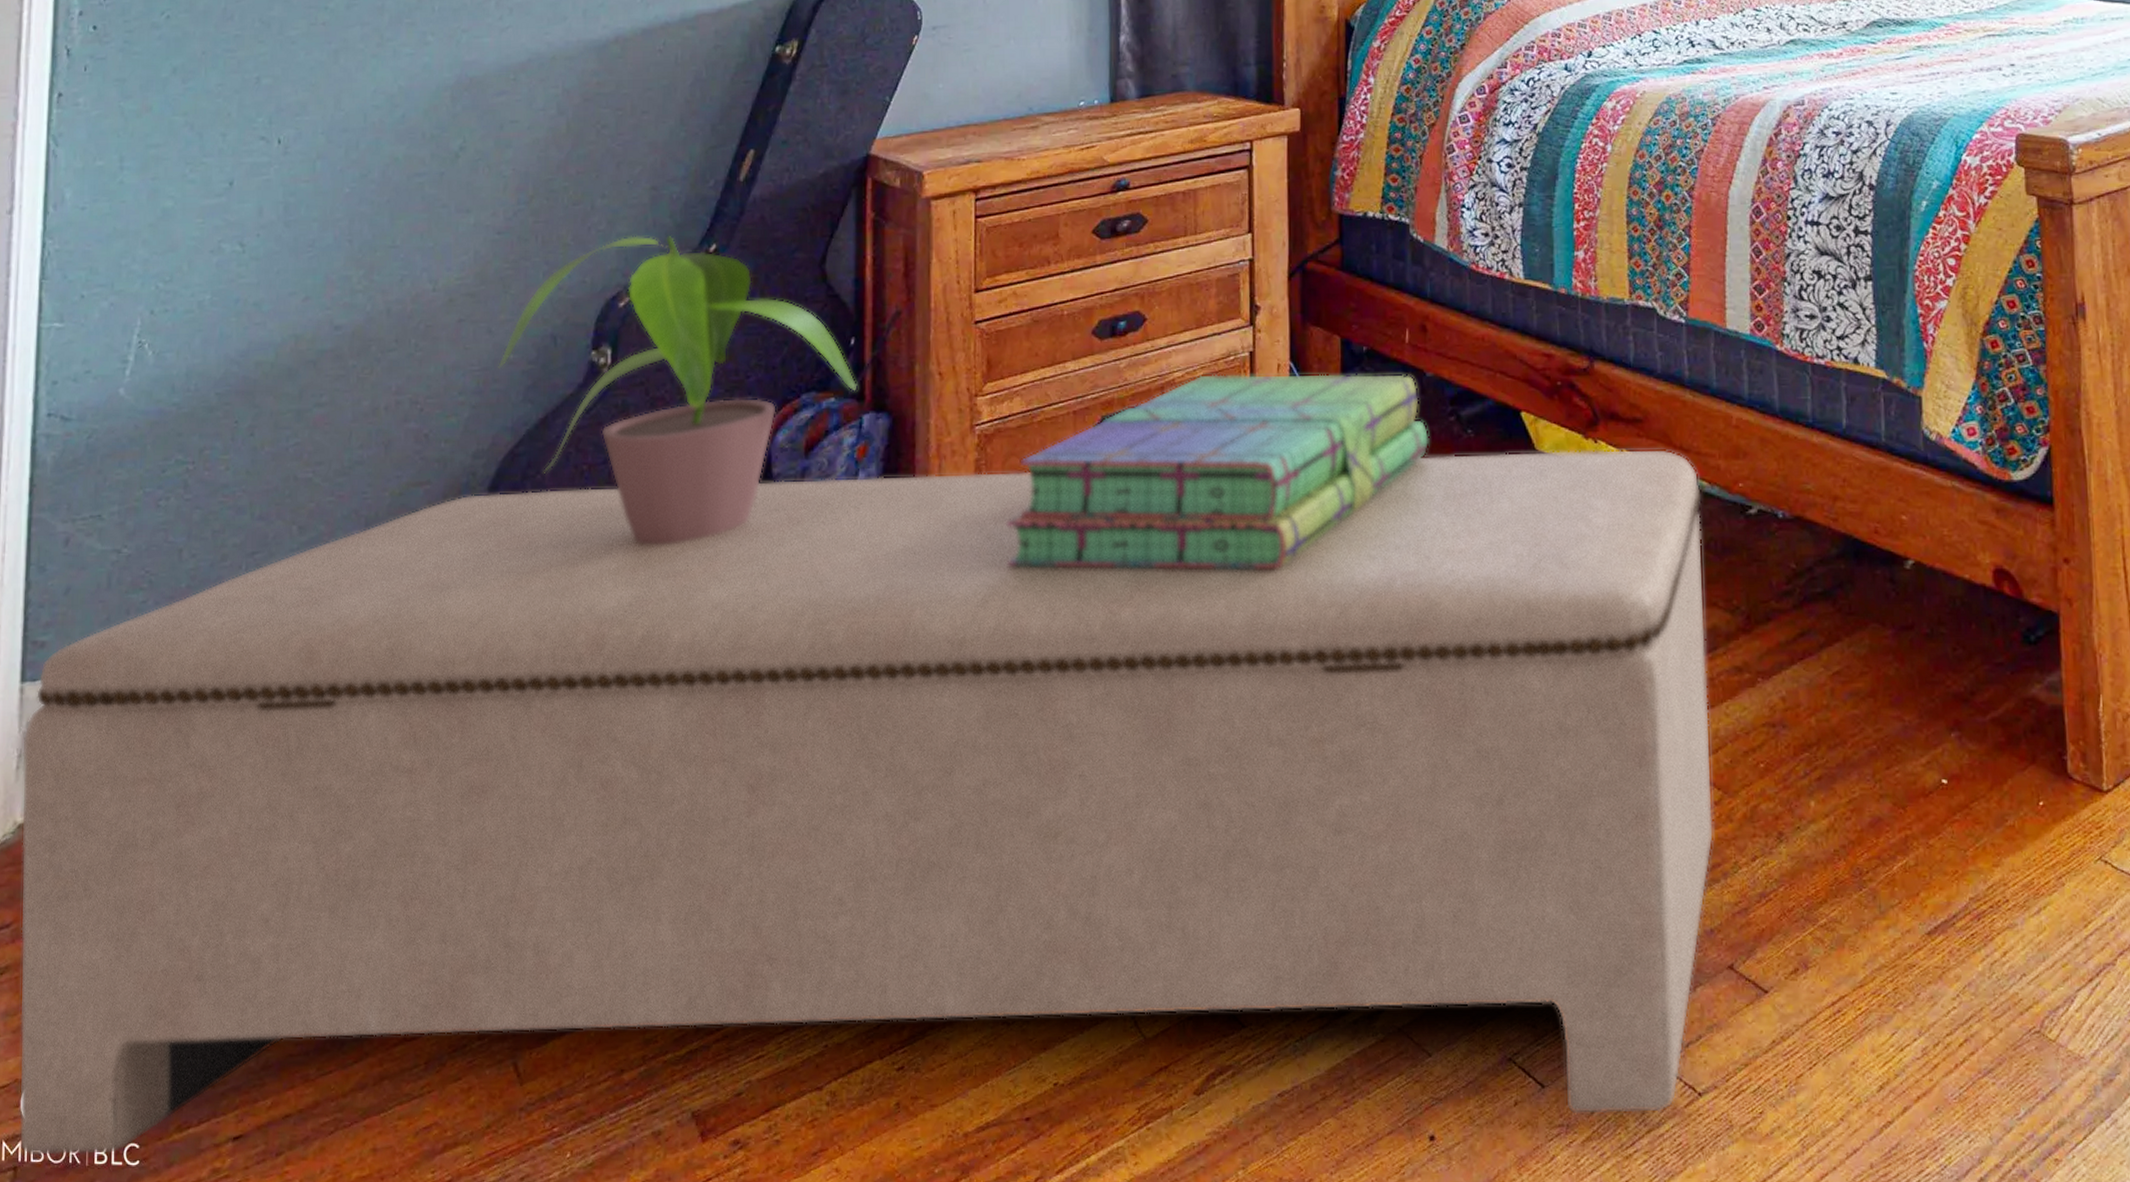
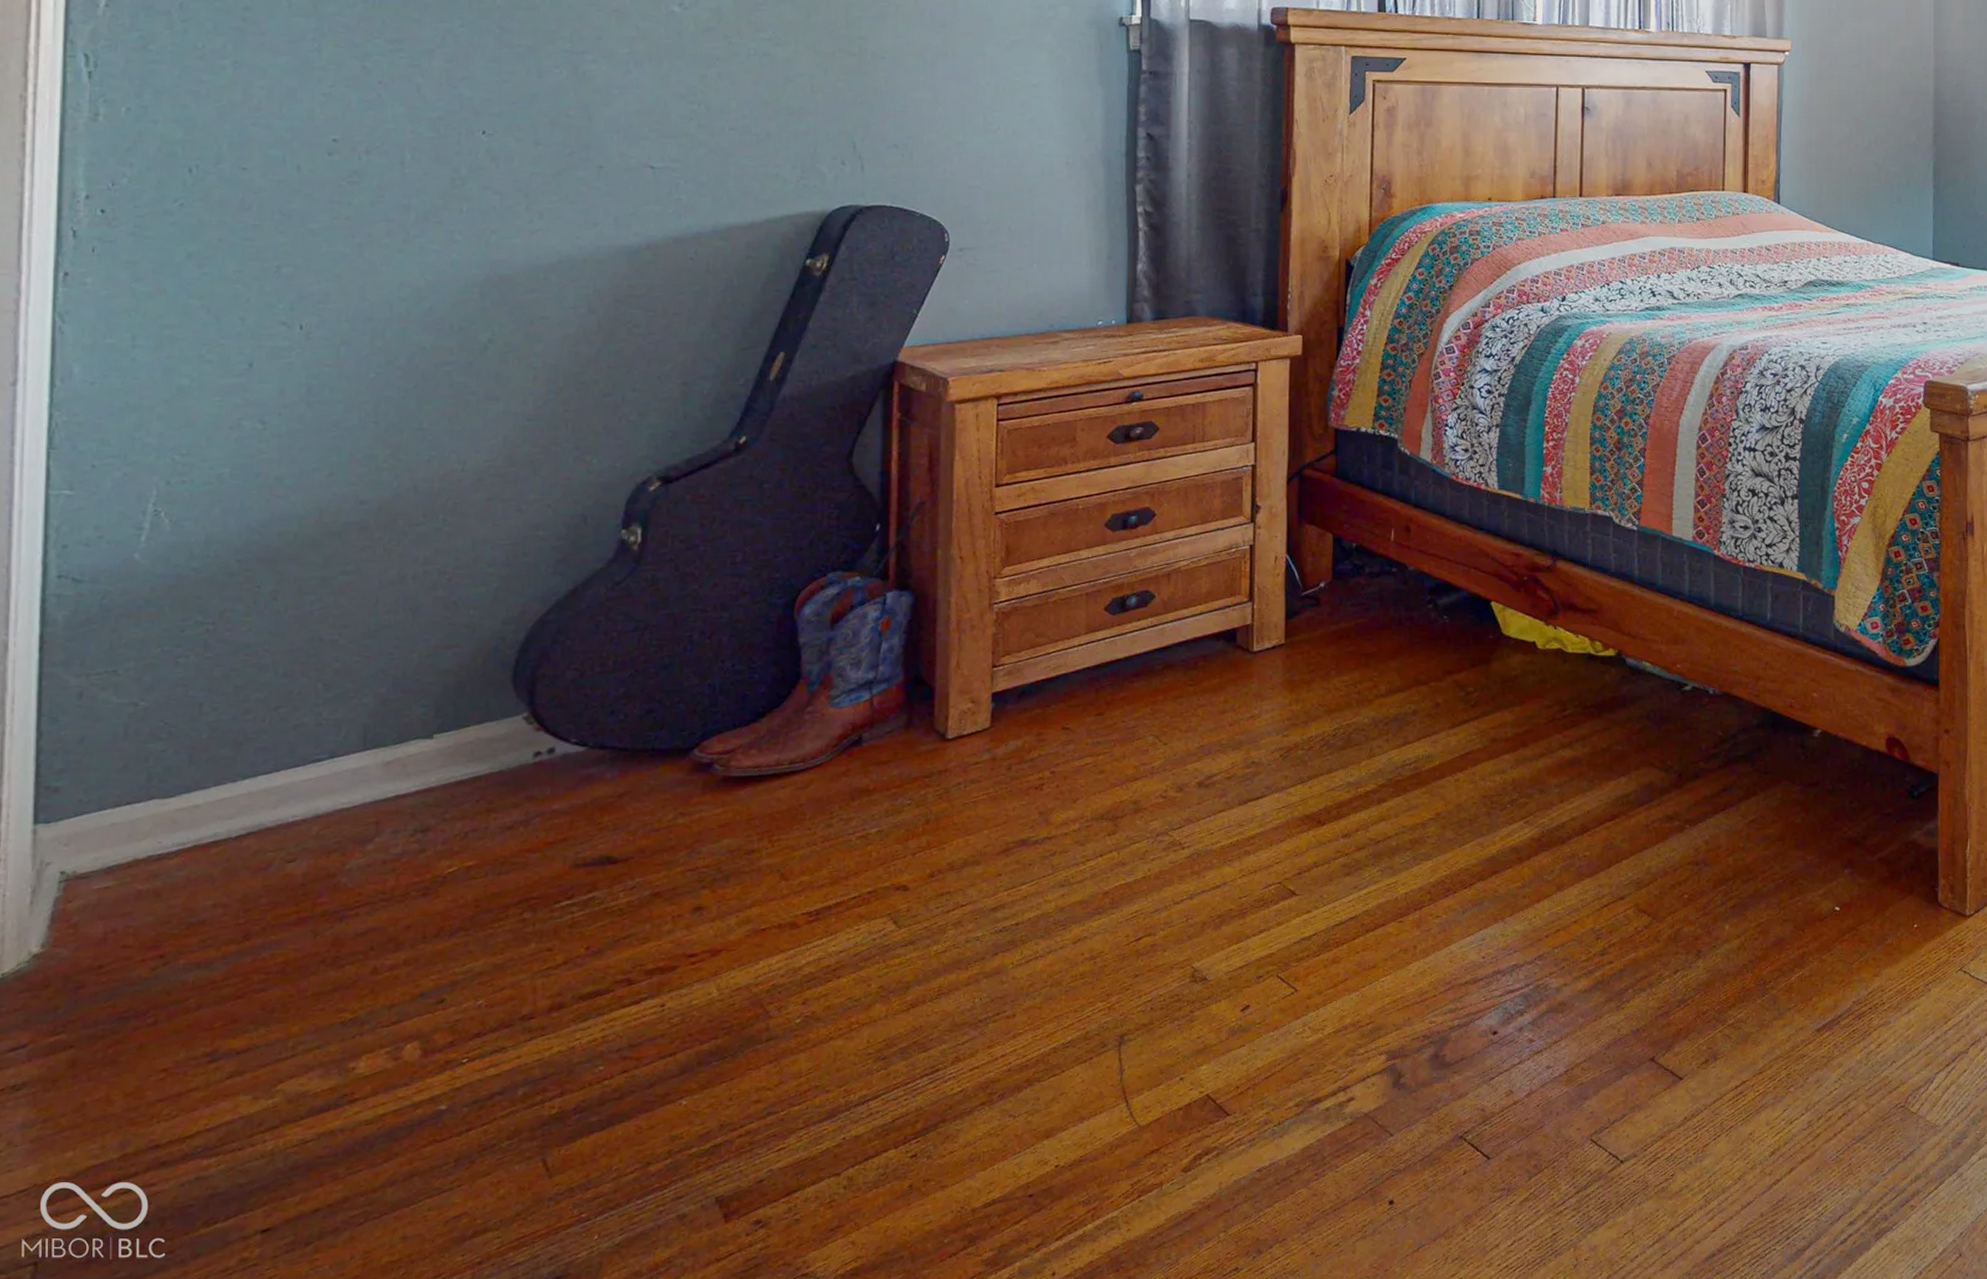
bench: present [19,448,1715,1156] -> none [36,634,1646,1252]
potted plant: present [498,235,858,545] -> none [528,426,882,705]
stack of books: present [1007,373,1430,569] -> none [1022,564,1410,732]

